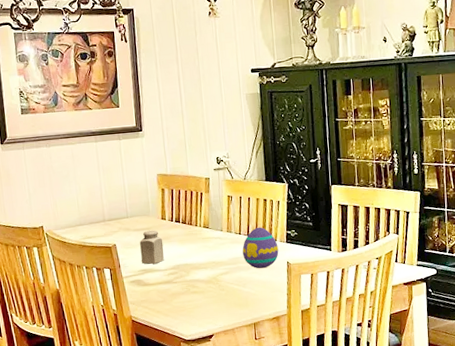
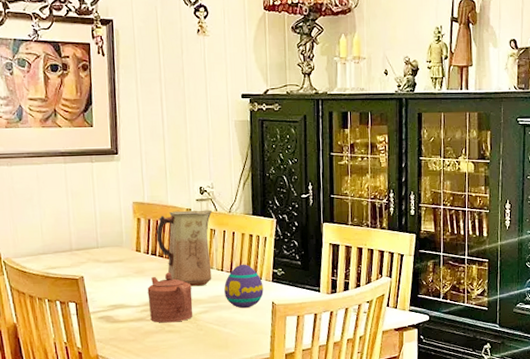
salt shaker: present [140,230,164,264] -> none [110,262,138,299]
teapot: none [173,237,215,285] -> present [147,272,193,323]
vase: none [179,178,231,250] -> present [156,209,213,287]

